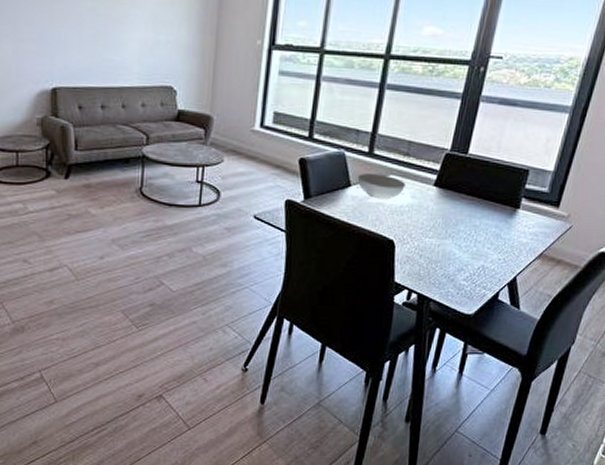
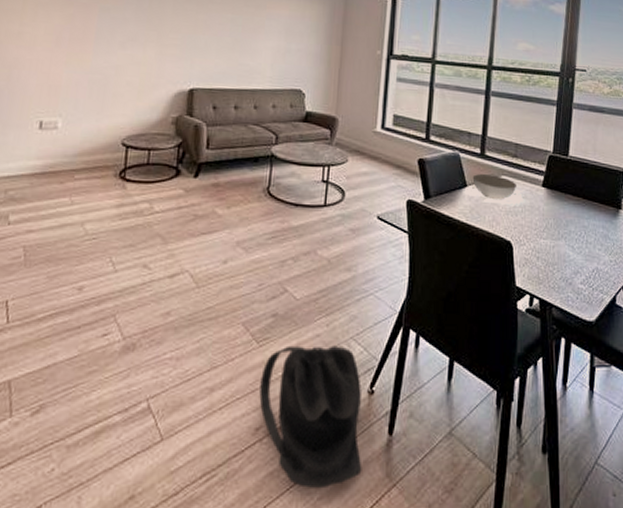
backpack: none [140,330,236,442] -> present [259,345,362,489]

